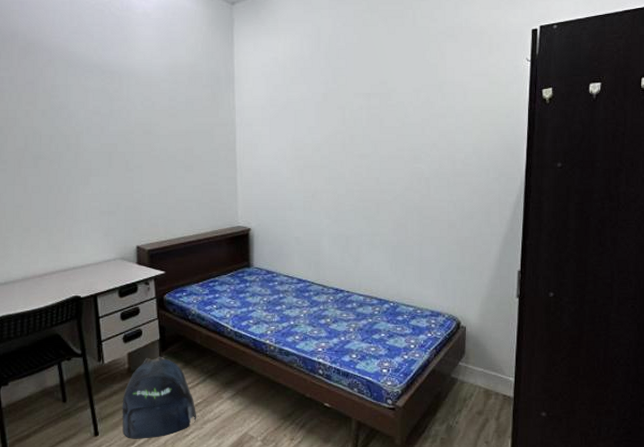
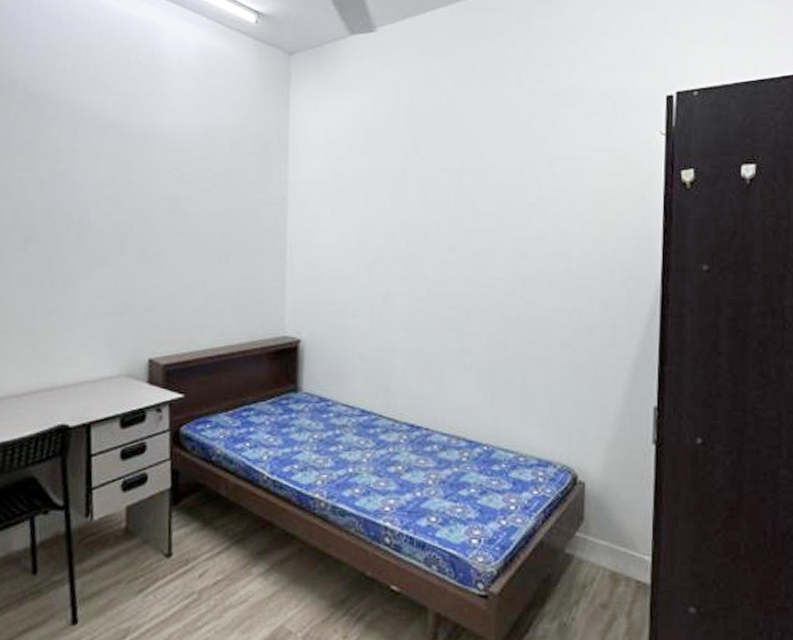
backpack: present [122,356,196,439] -> none [111,512,214,631]

